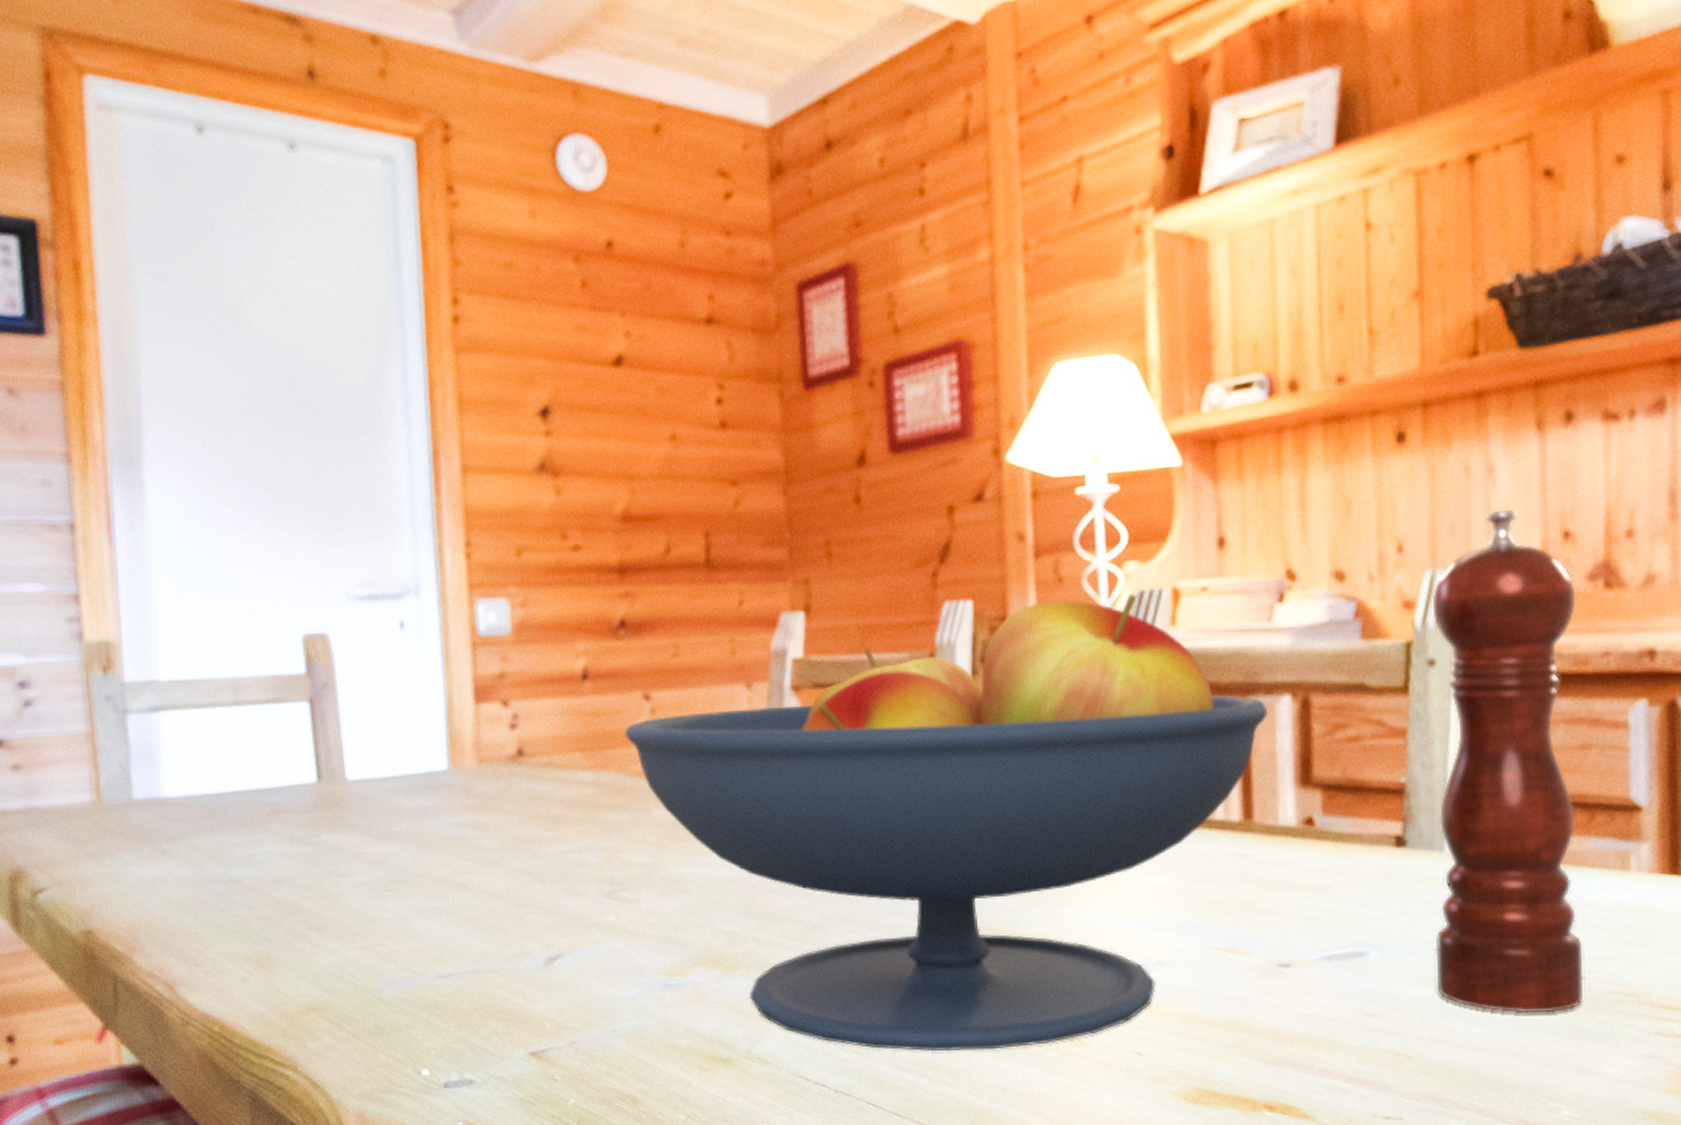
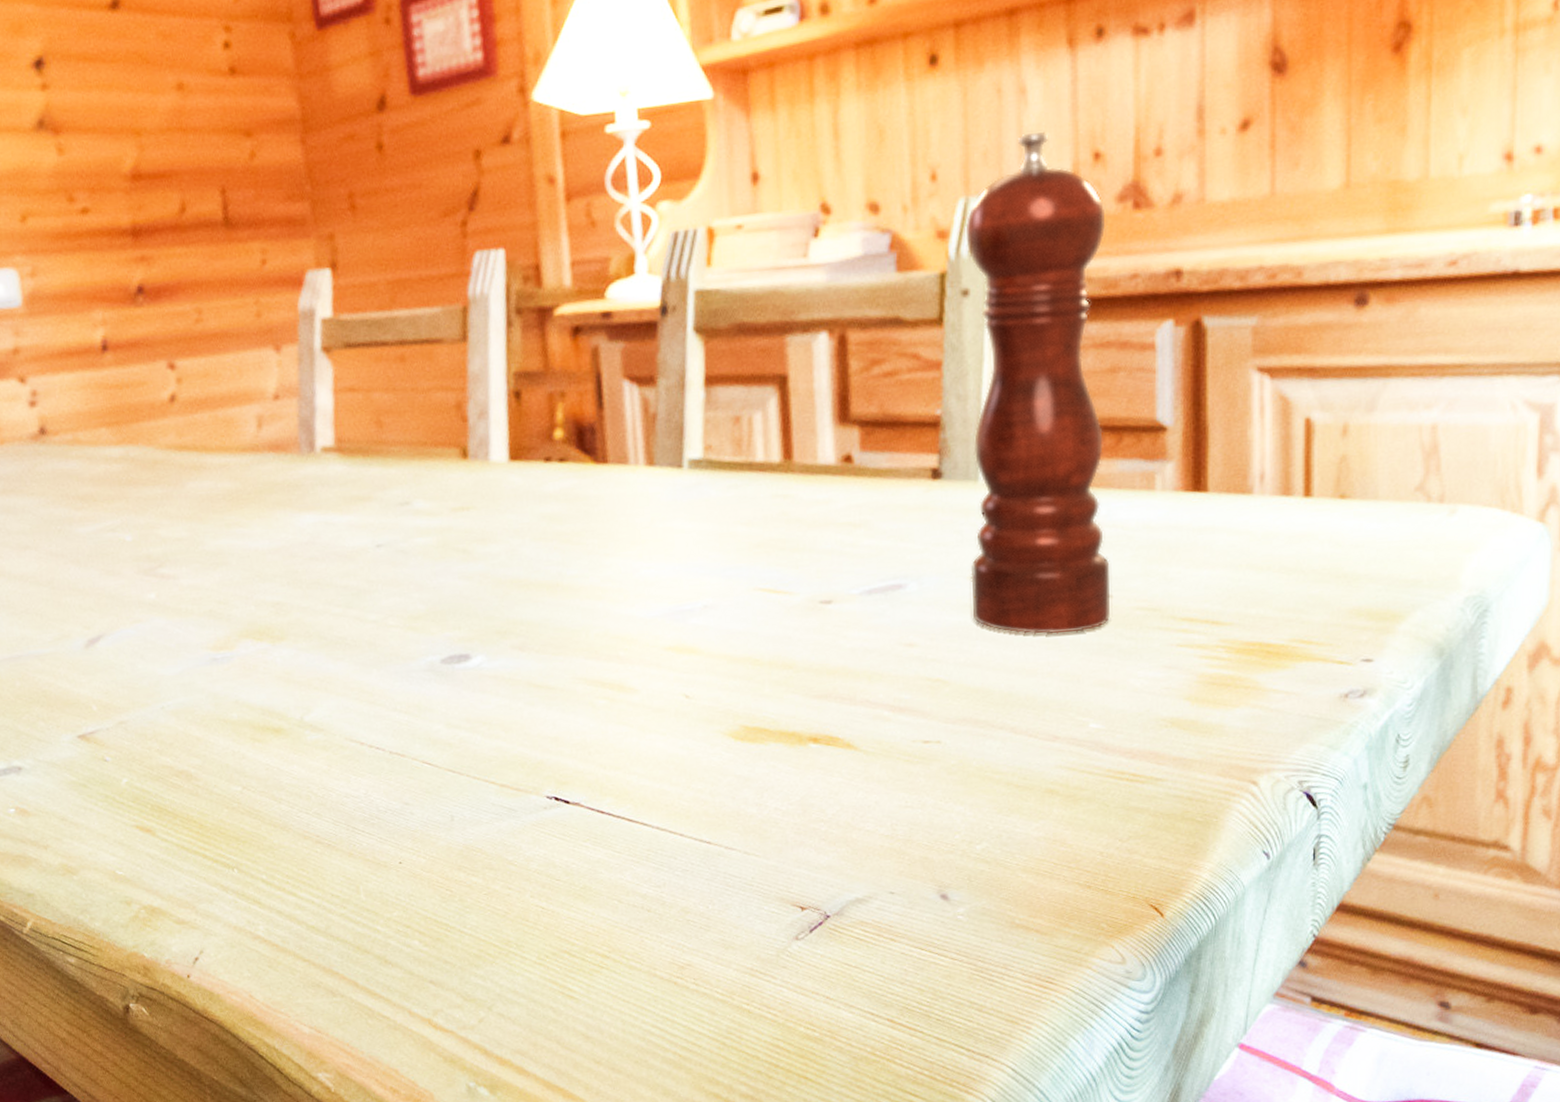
fruit bowl: present [625,594,1268,1052] -> none [151,235,805,709]

